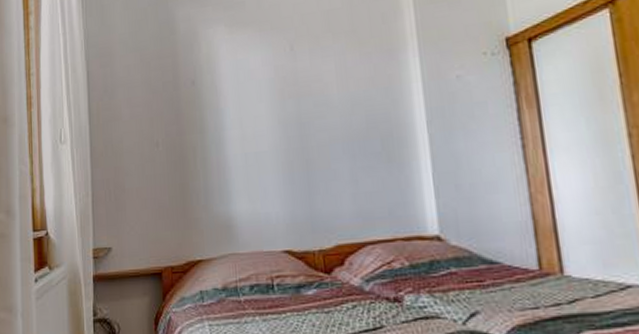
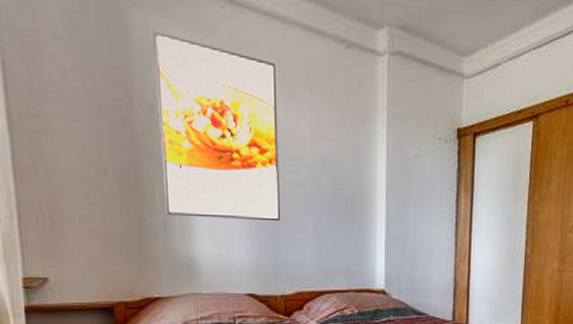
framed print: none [193,19,312,178] -> present [152,30,280,222]

